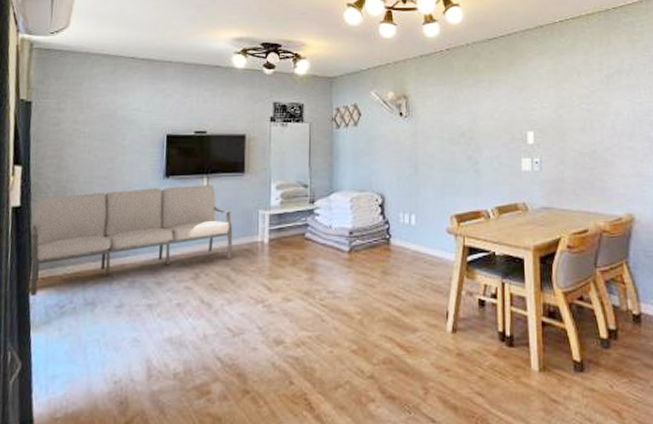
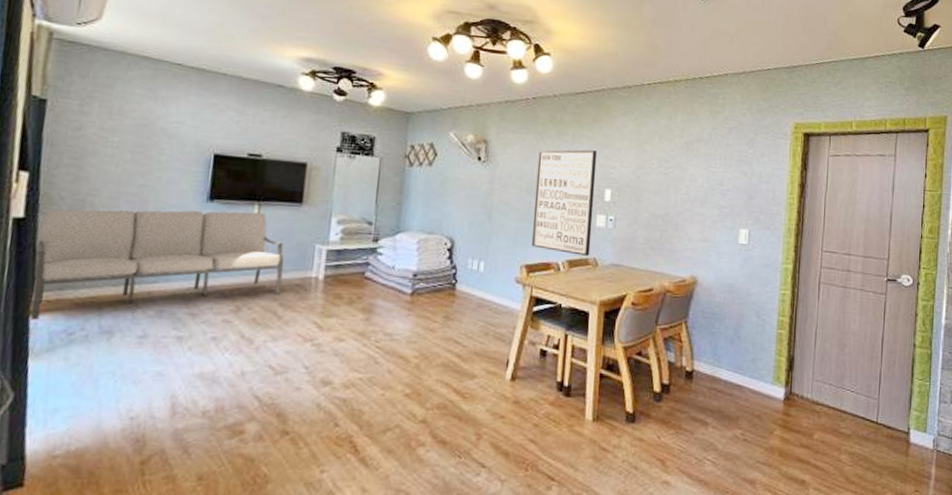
wall art: none [457,94,519,201] -> present [531,149,598,256]

